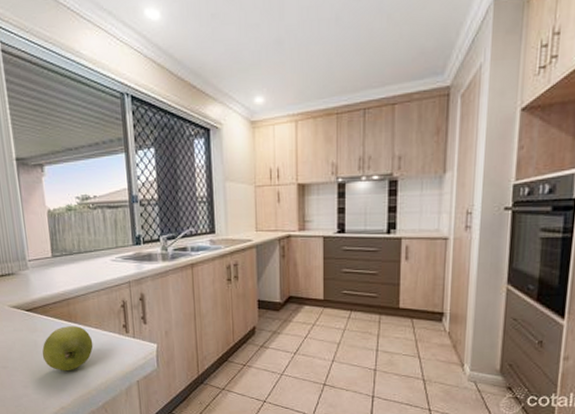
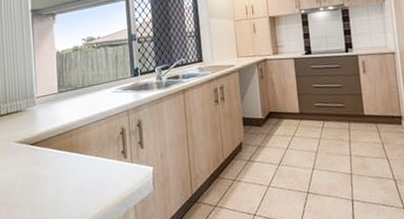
apple: present [42,326,93,371] -> none [43,156,93,203]

